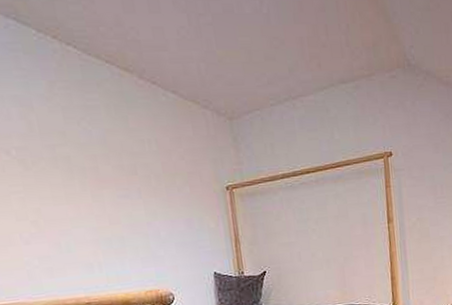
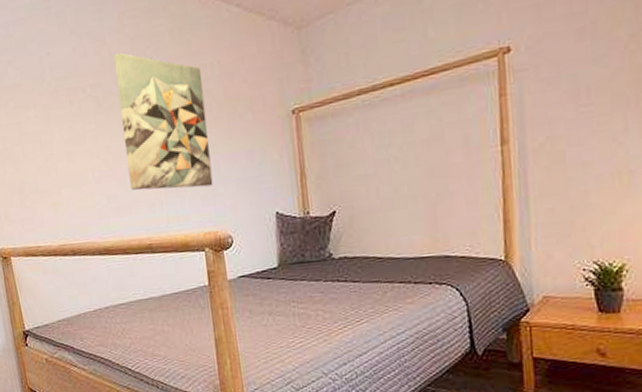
wall art: none [43,120,154,252] -> present [114,52,213,190]

